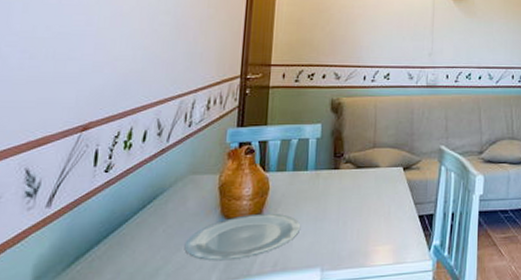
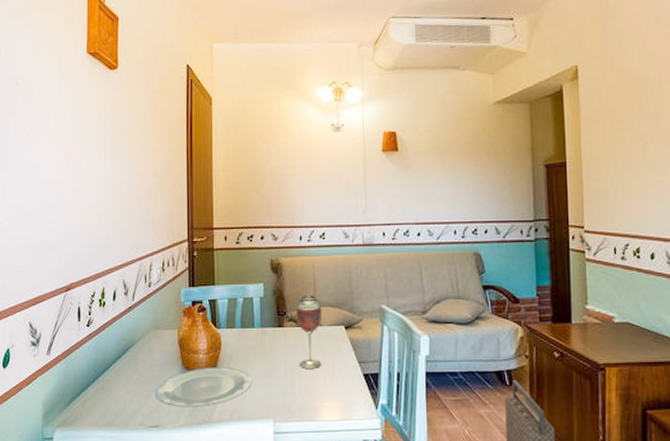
wineglass: none [354,137,382,212] -> present [296,296,322,368]

